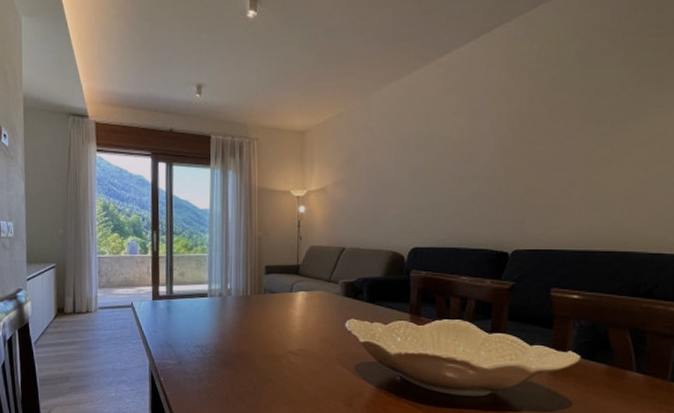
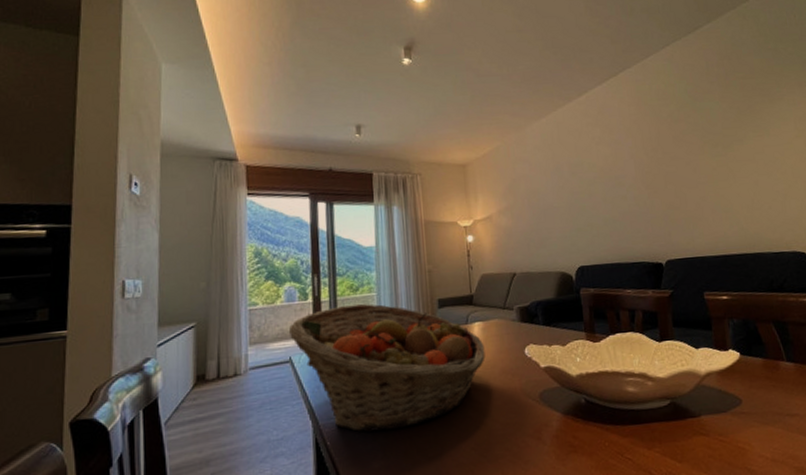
fruit basket: none [130,262,306,376] -> present [288,303,485,432]

